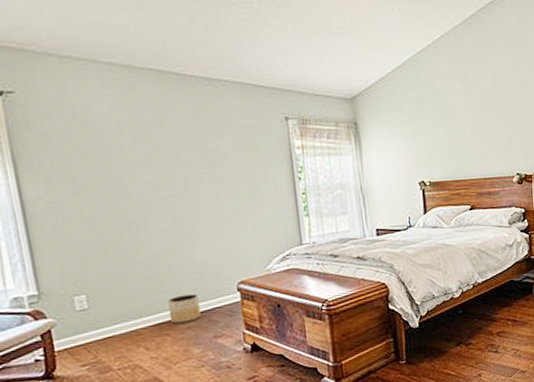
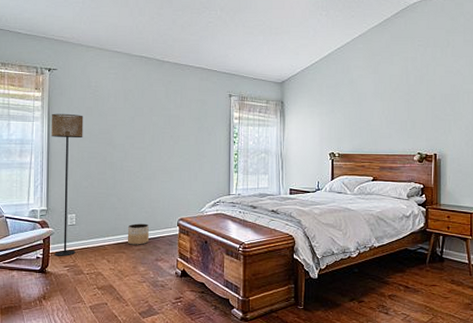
floor lamp: none [19,156,96,354] -> present [51,113,84,256]

